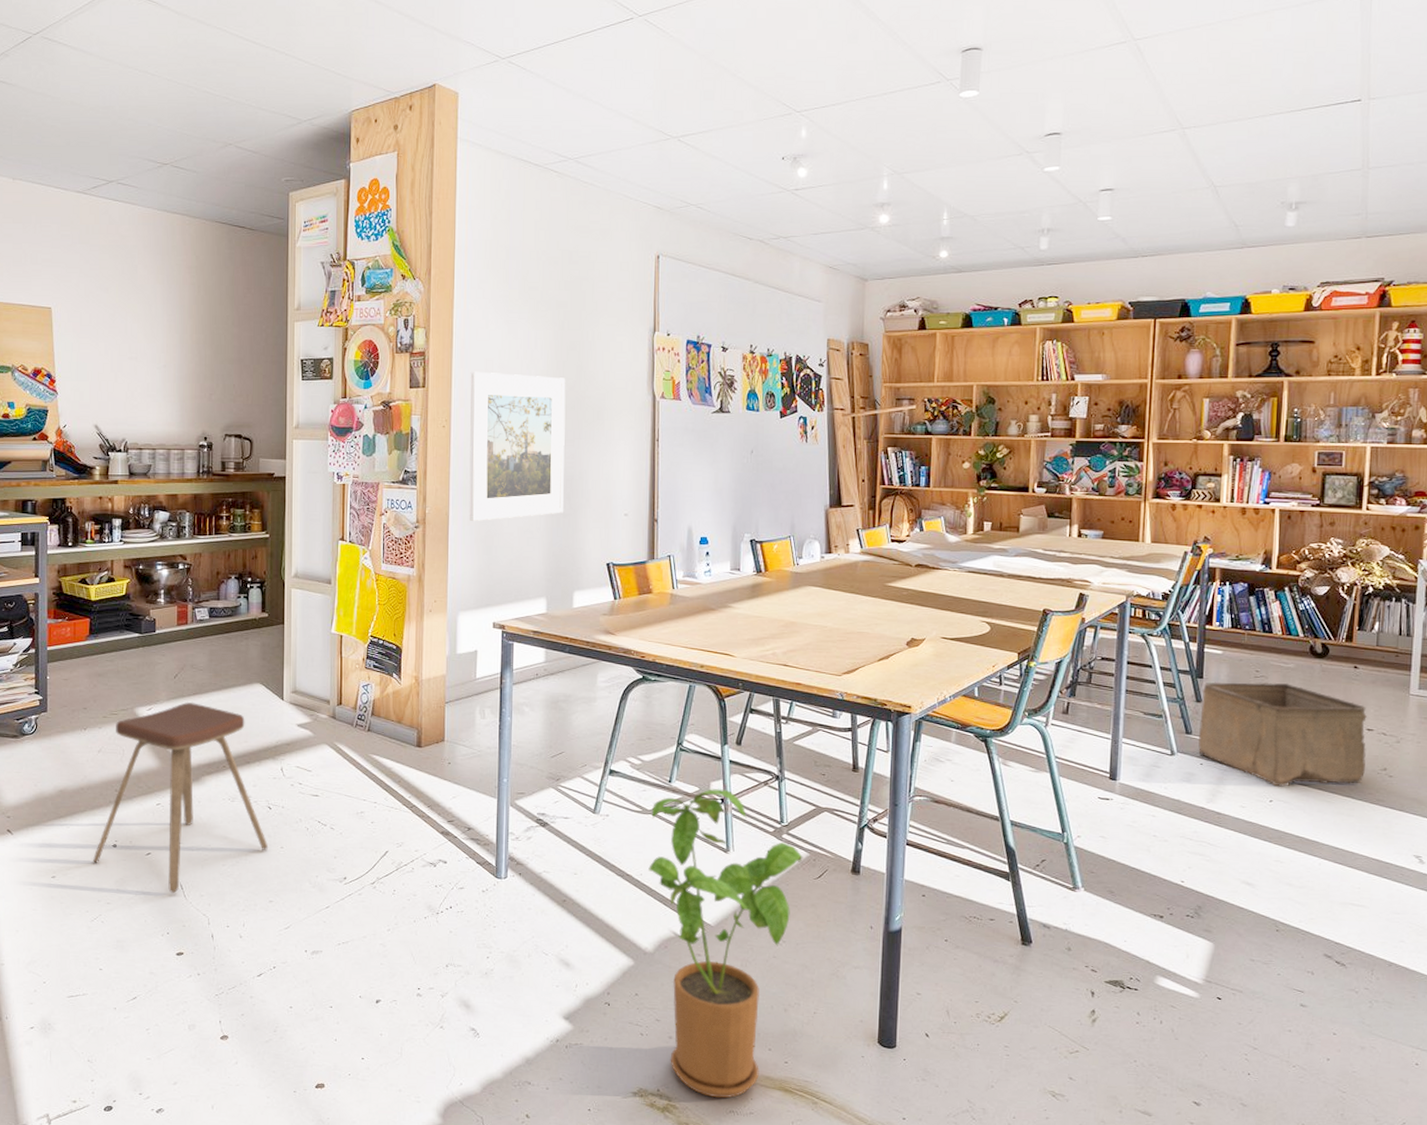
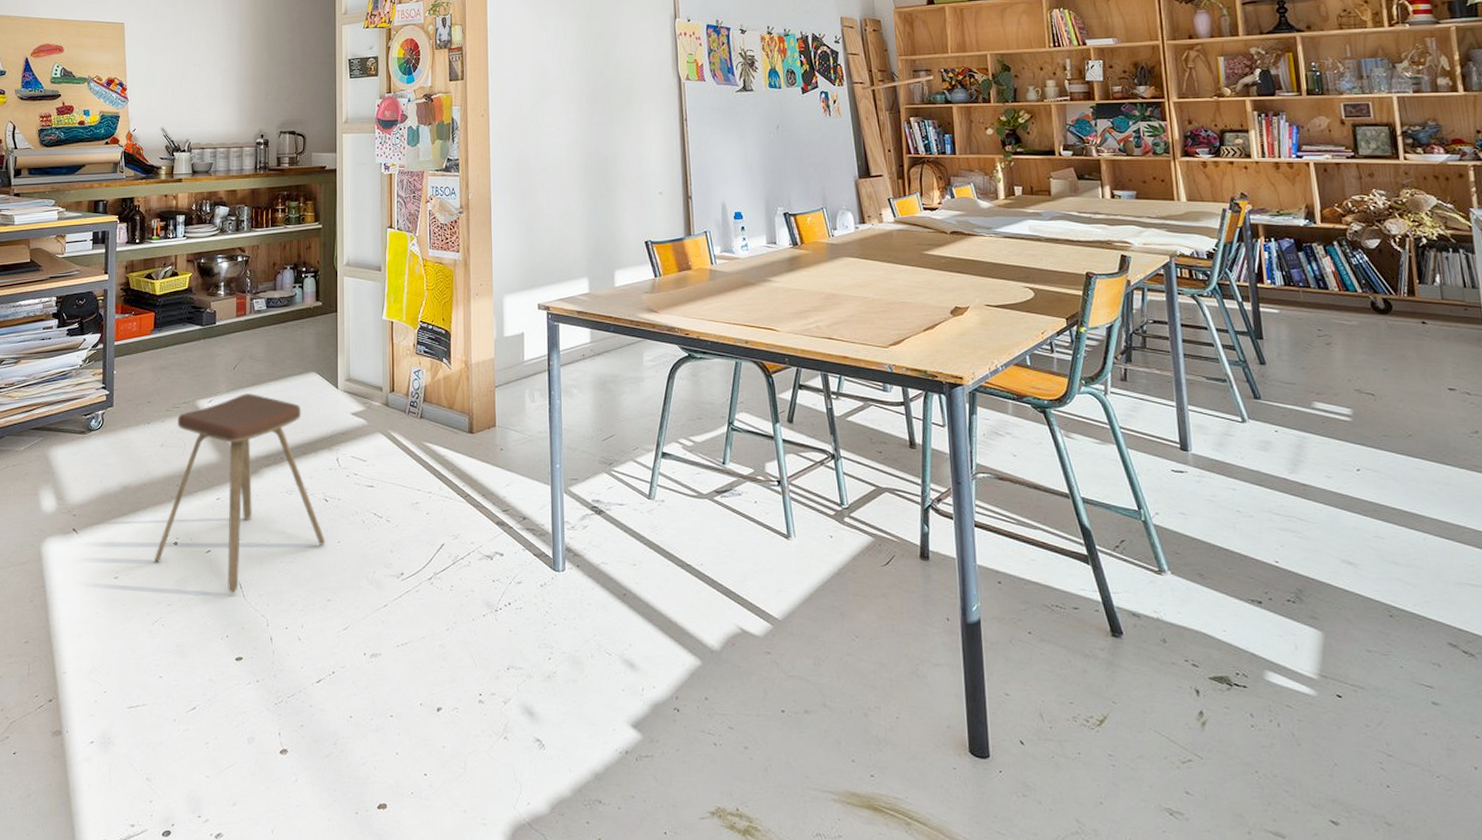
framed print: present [469,371,566,521] -> none [505,62,600,205]
house plant: present [648,788,803,1098] -> none [707,469,868,819]
storage bin: present [1198,682,1367,787] -> none [1263,341,1455,454]

